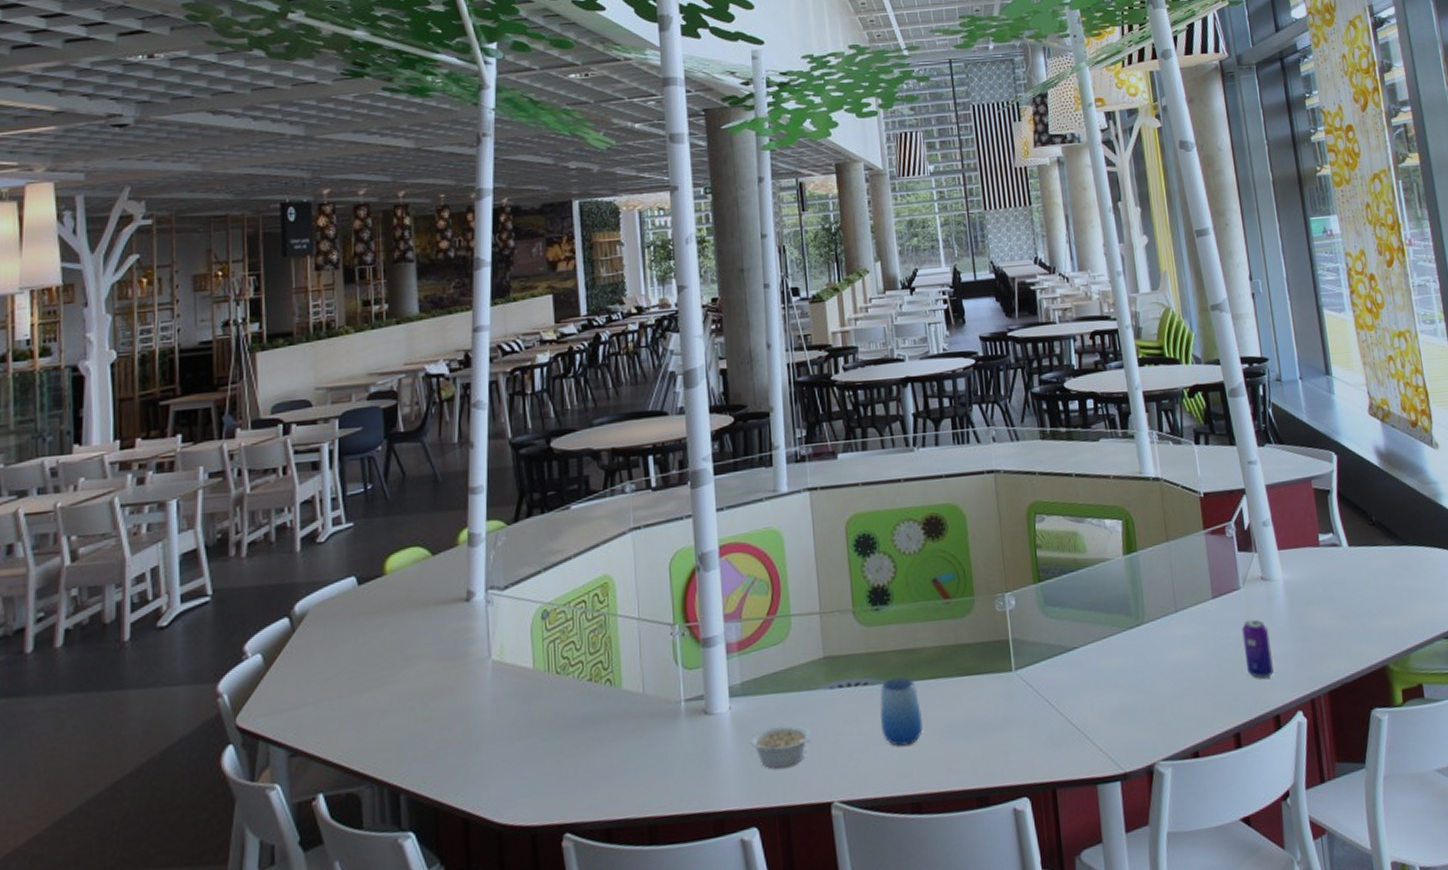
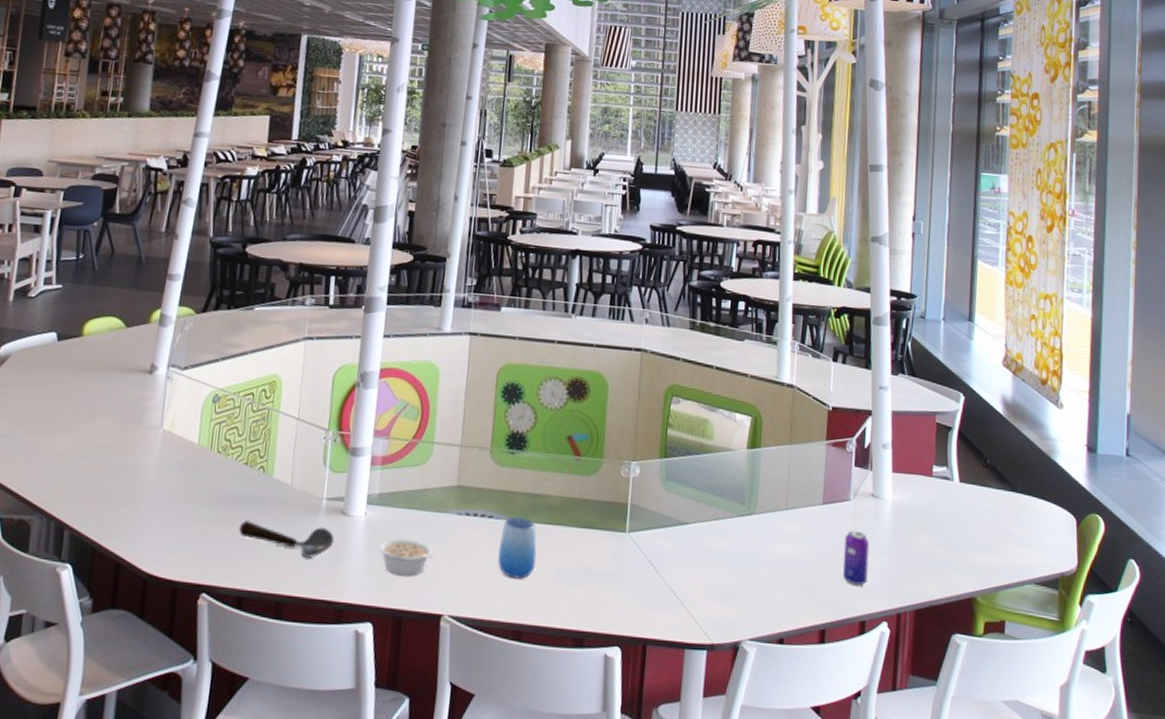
spoon: none [593,732,701,771] -> present [238,520,335,558]

